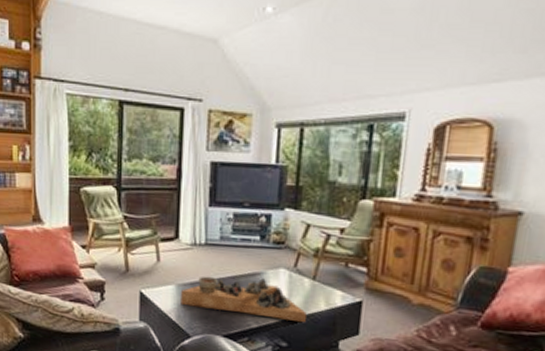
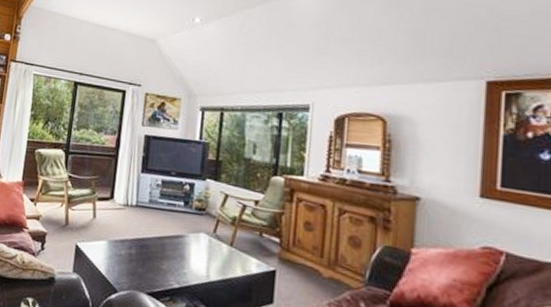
decorative tray: present [181,276,306,323] -> none [111,234,224,288]

